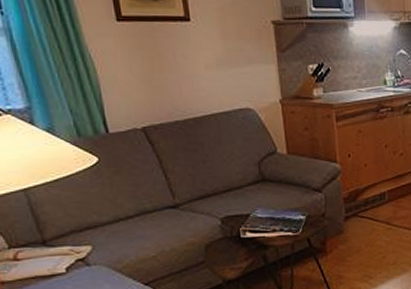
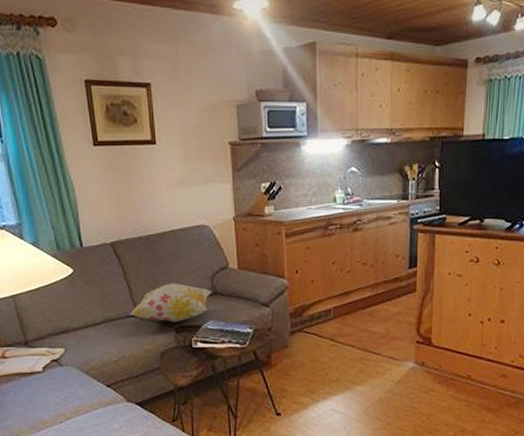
decorative pillow: none [167,170,261,212] -> present [129,283,213,323]

